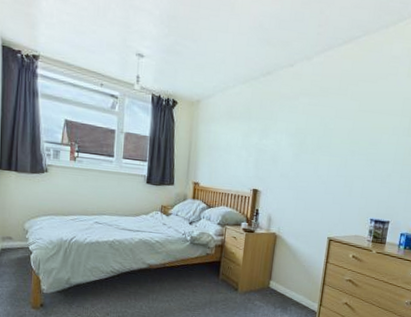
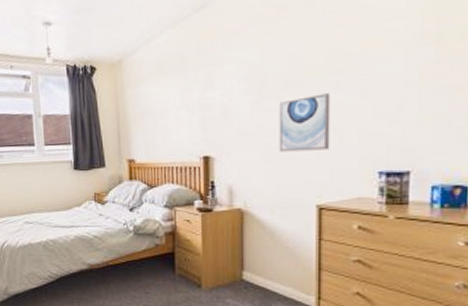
wall art: none [308,157,348,198] -> present [279,93,331,152]

